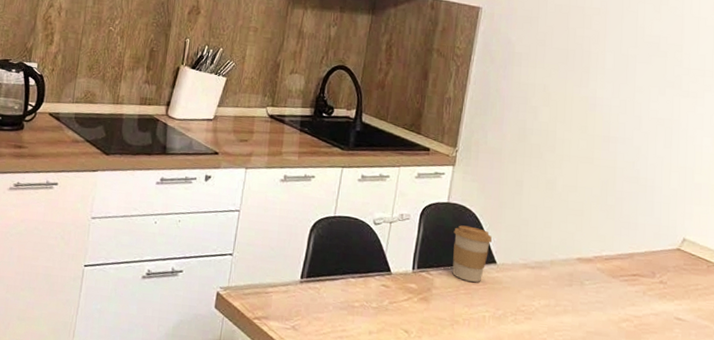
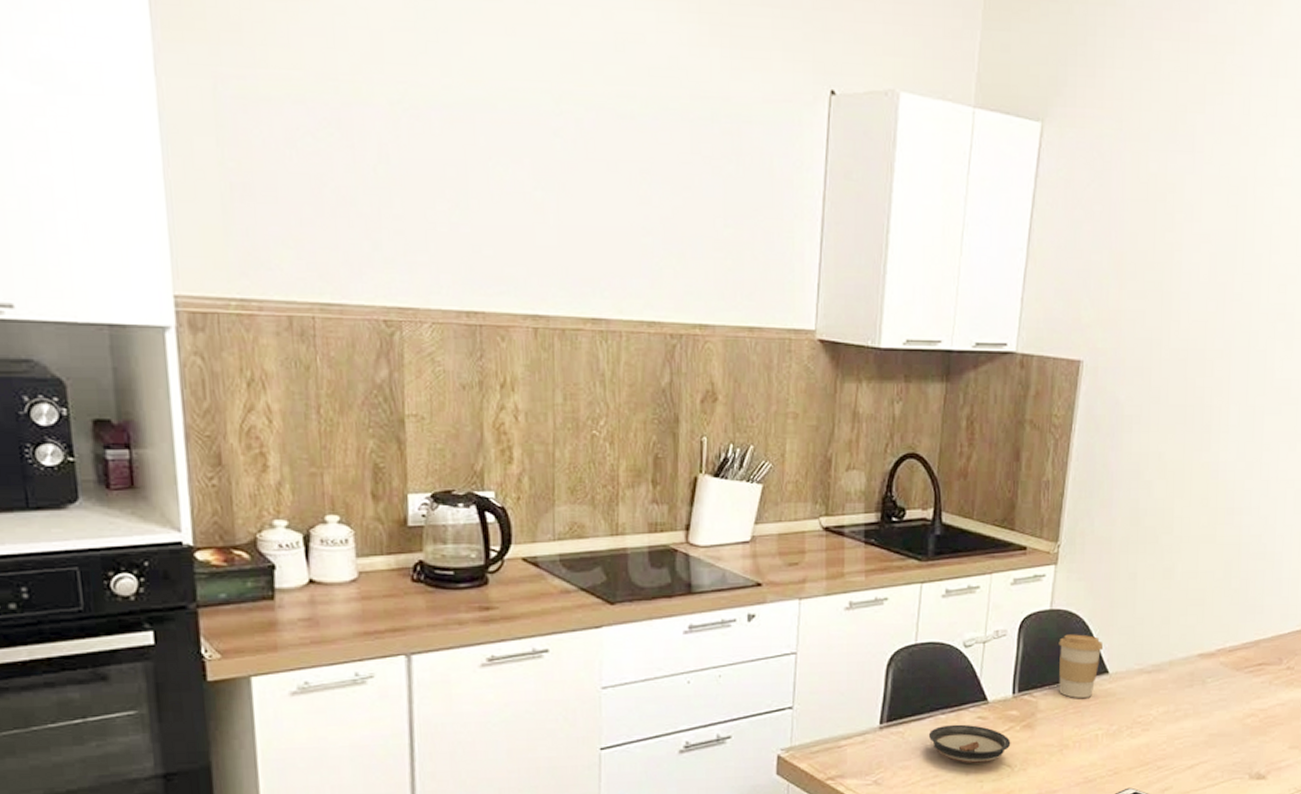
saucer: none [339,287,409,326] -> present [928,724,1011,764]

